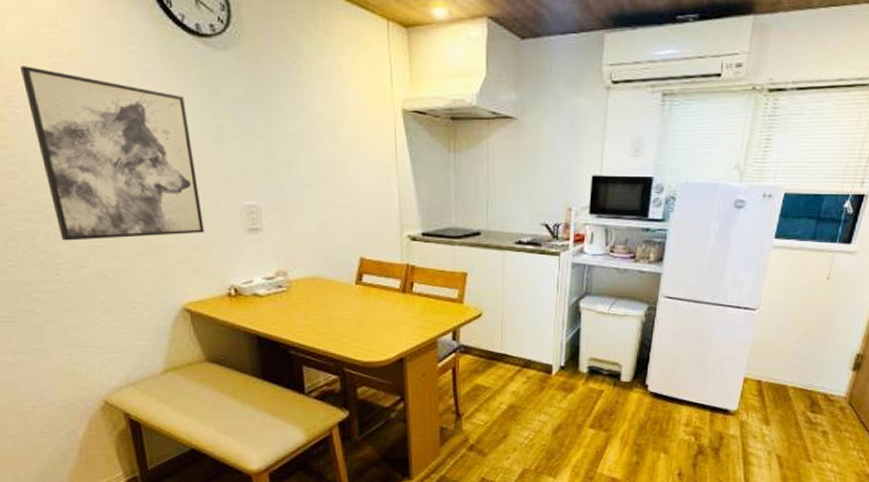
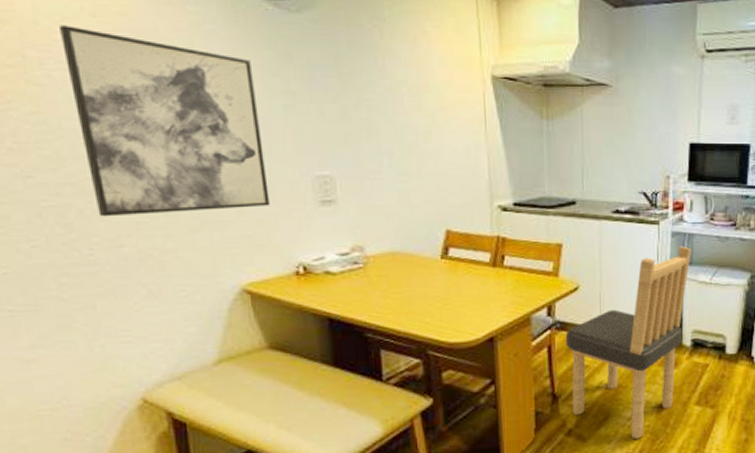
dining chair: none [469,277,590,457] -> present [565,246,691,439]

